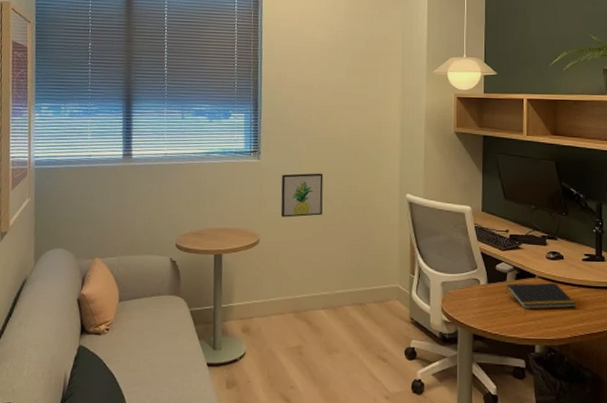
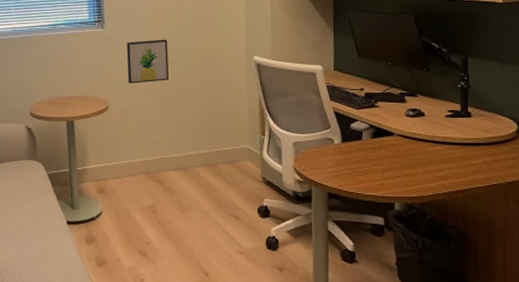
notepad: present [505,282,577,309] -> none [361,140,440,167]

